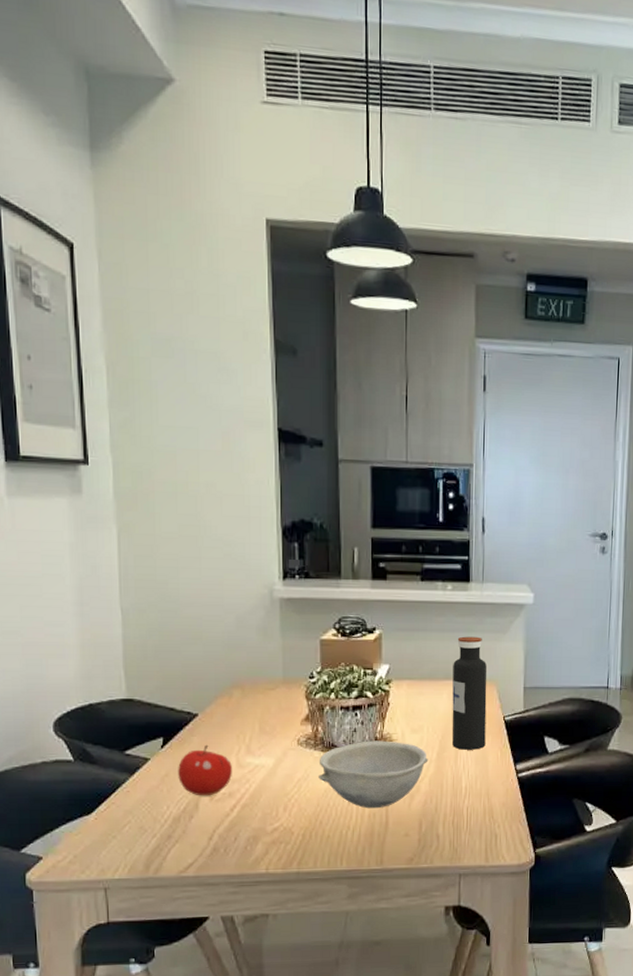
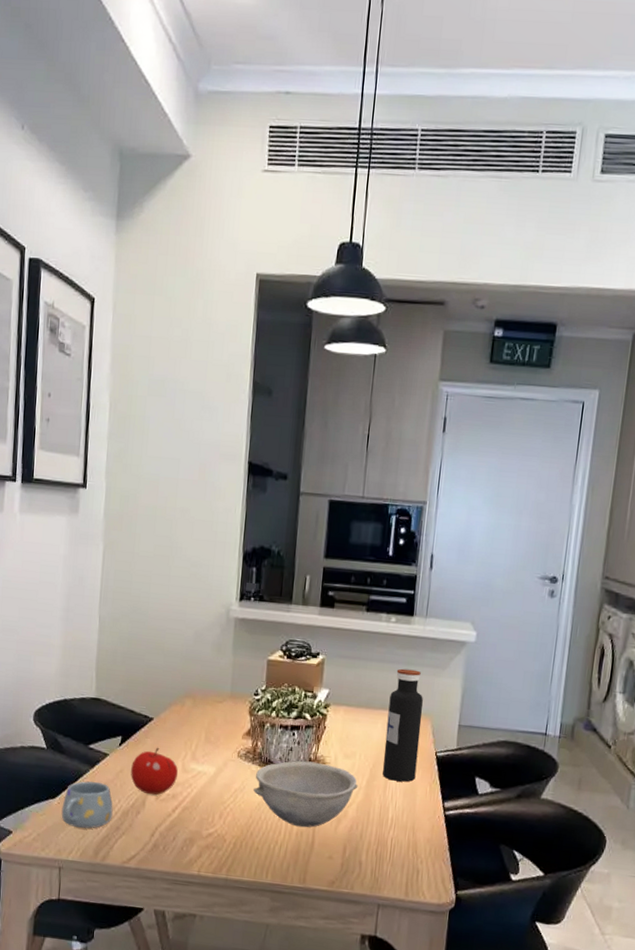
mug: none [100,791,162,843] -> present [61,781,113,829]

